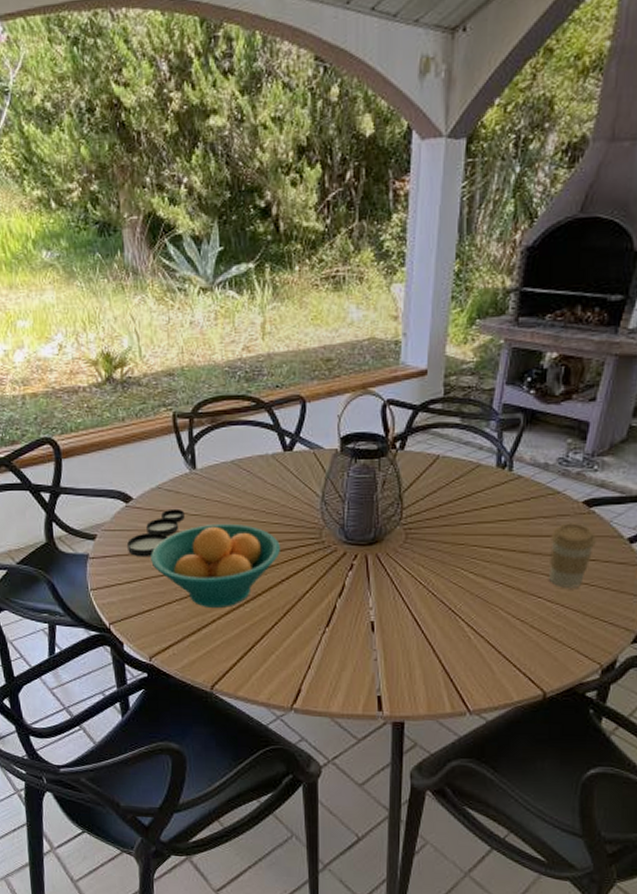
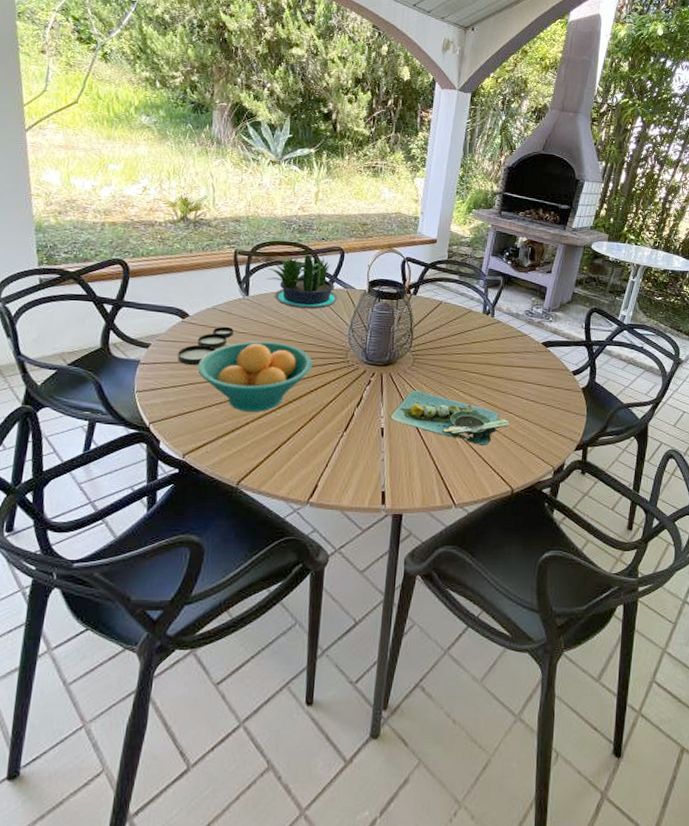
potted plant: none [214,409,304,480] -> present [266,254,339,309]
platter: none [380,573,538,640] -> present [390,390,509,446]
coffee cup: present [549,523,596,588] -> none [518,357,551,407]

